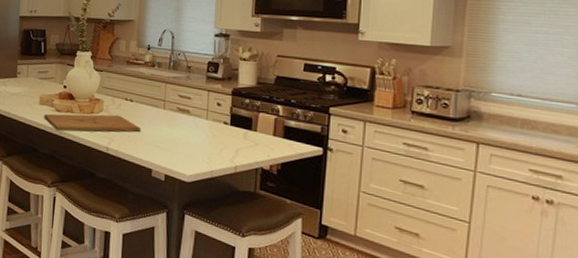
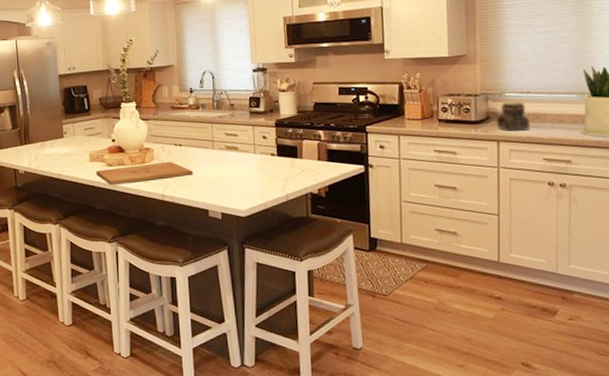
jar: none [477,102,518,136] -> present [496,101,531,131]

